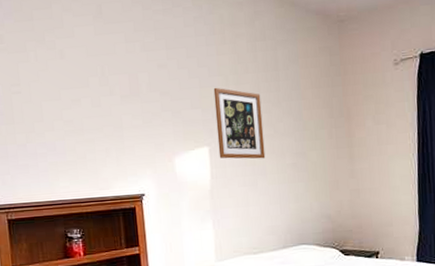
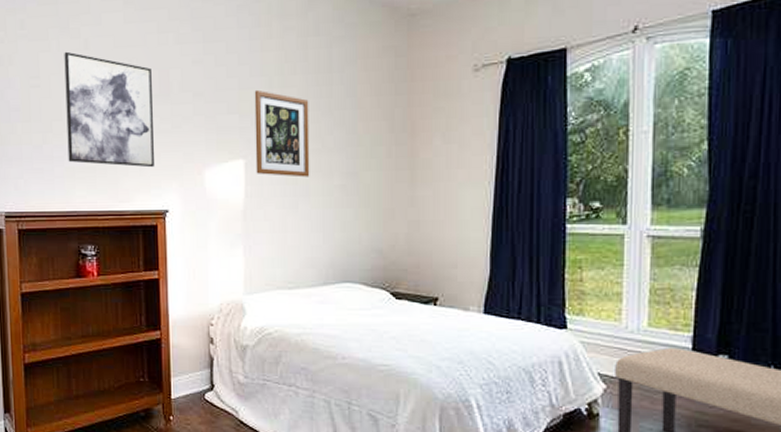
wall art: none [41,61,130,158] -> present [64,51,154,168]

